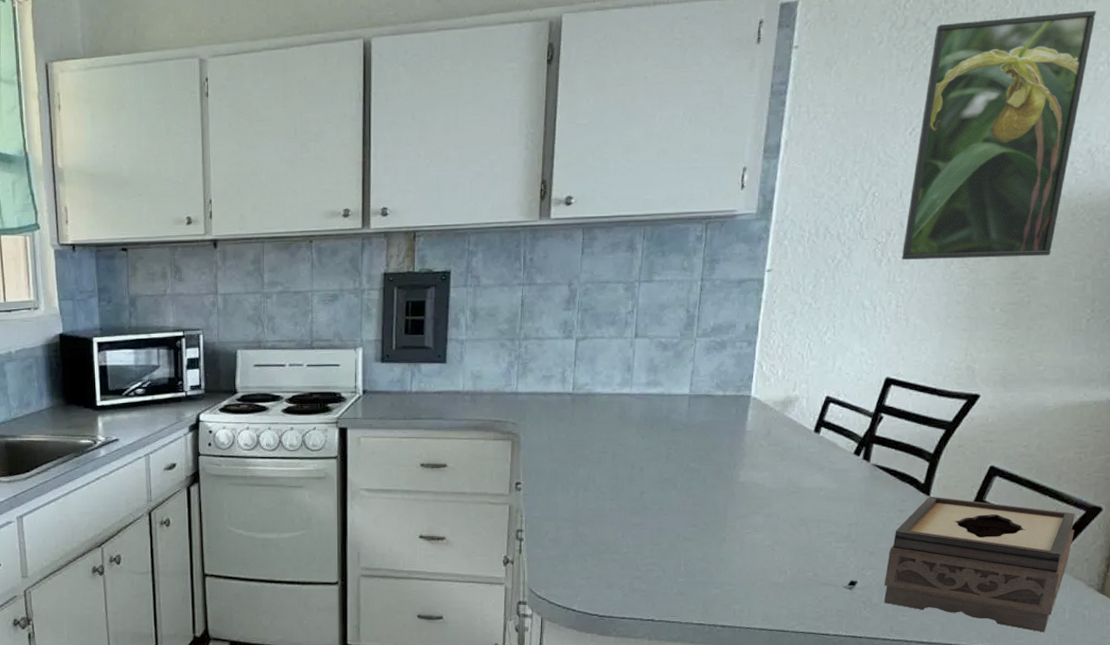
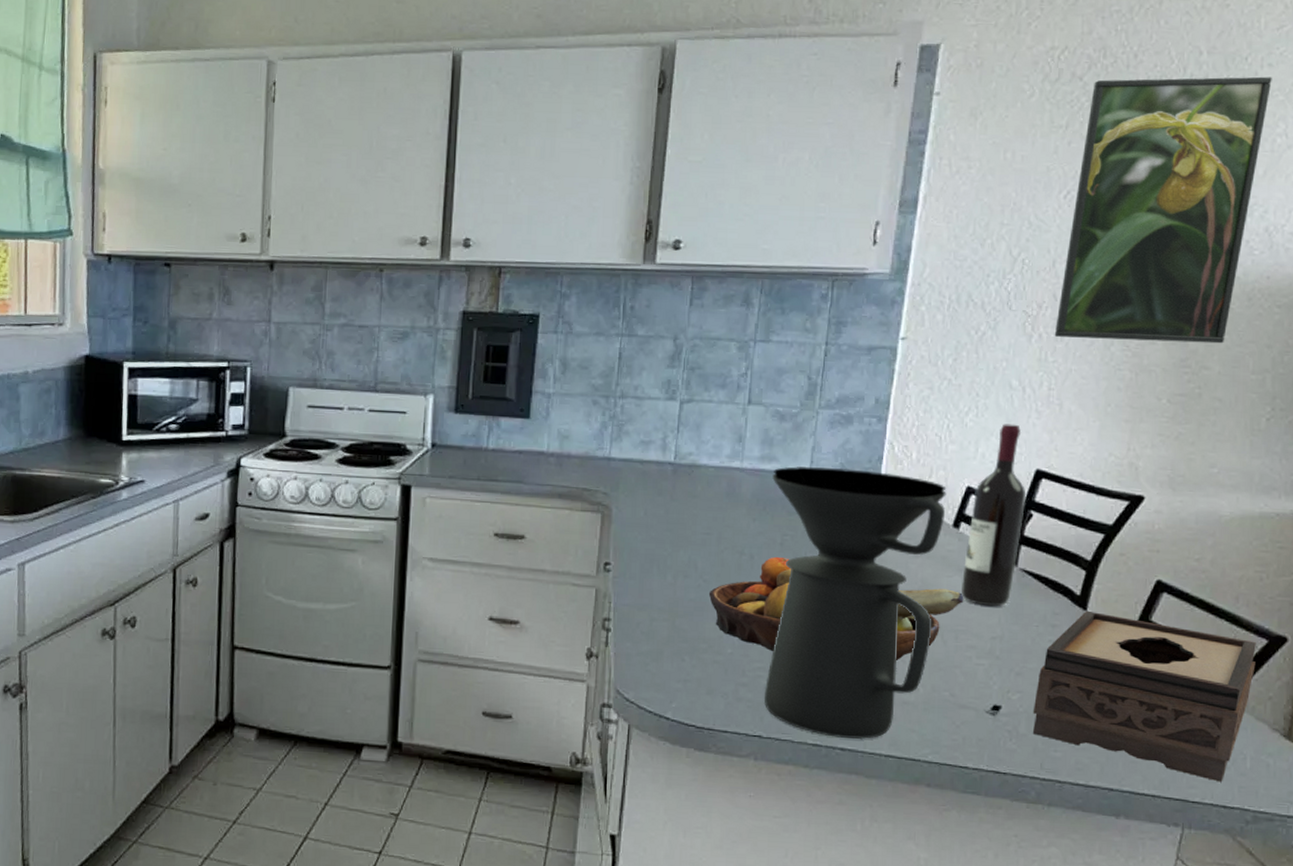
fruit bowl: none [605,467,825,549] -> present [708,556,964,660]
coffee maker: none [655,387,808,617] -> present [764,466,947,740]
wine bottle: none [821,339,878,498] -> present [960,424,1027,607]

